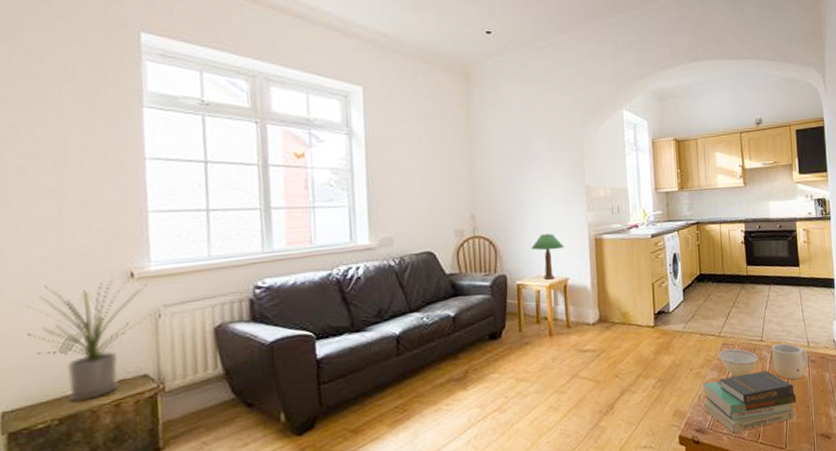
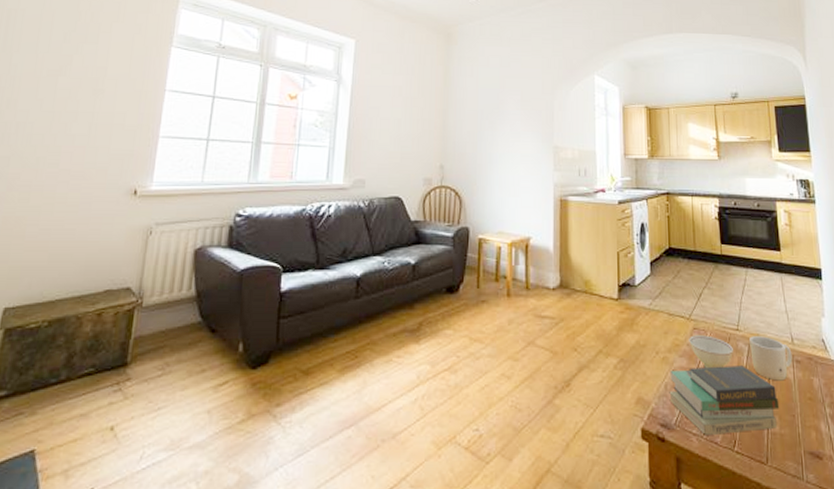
house plant: present [27,276,151,401] -> none [41,192,145,307]
table lamp: present [531,233,564,280] -> none [495,189,528,237]

